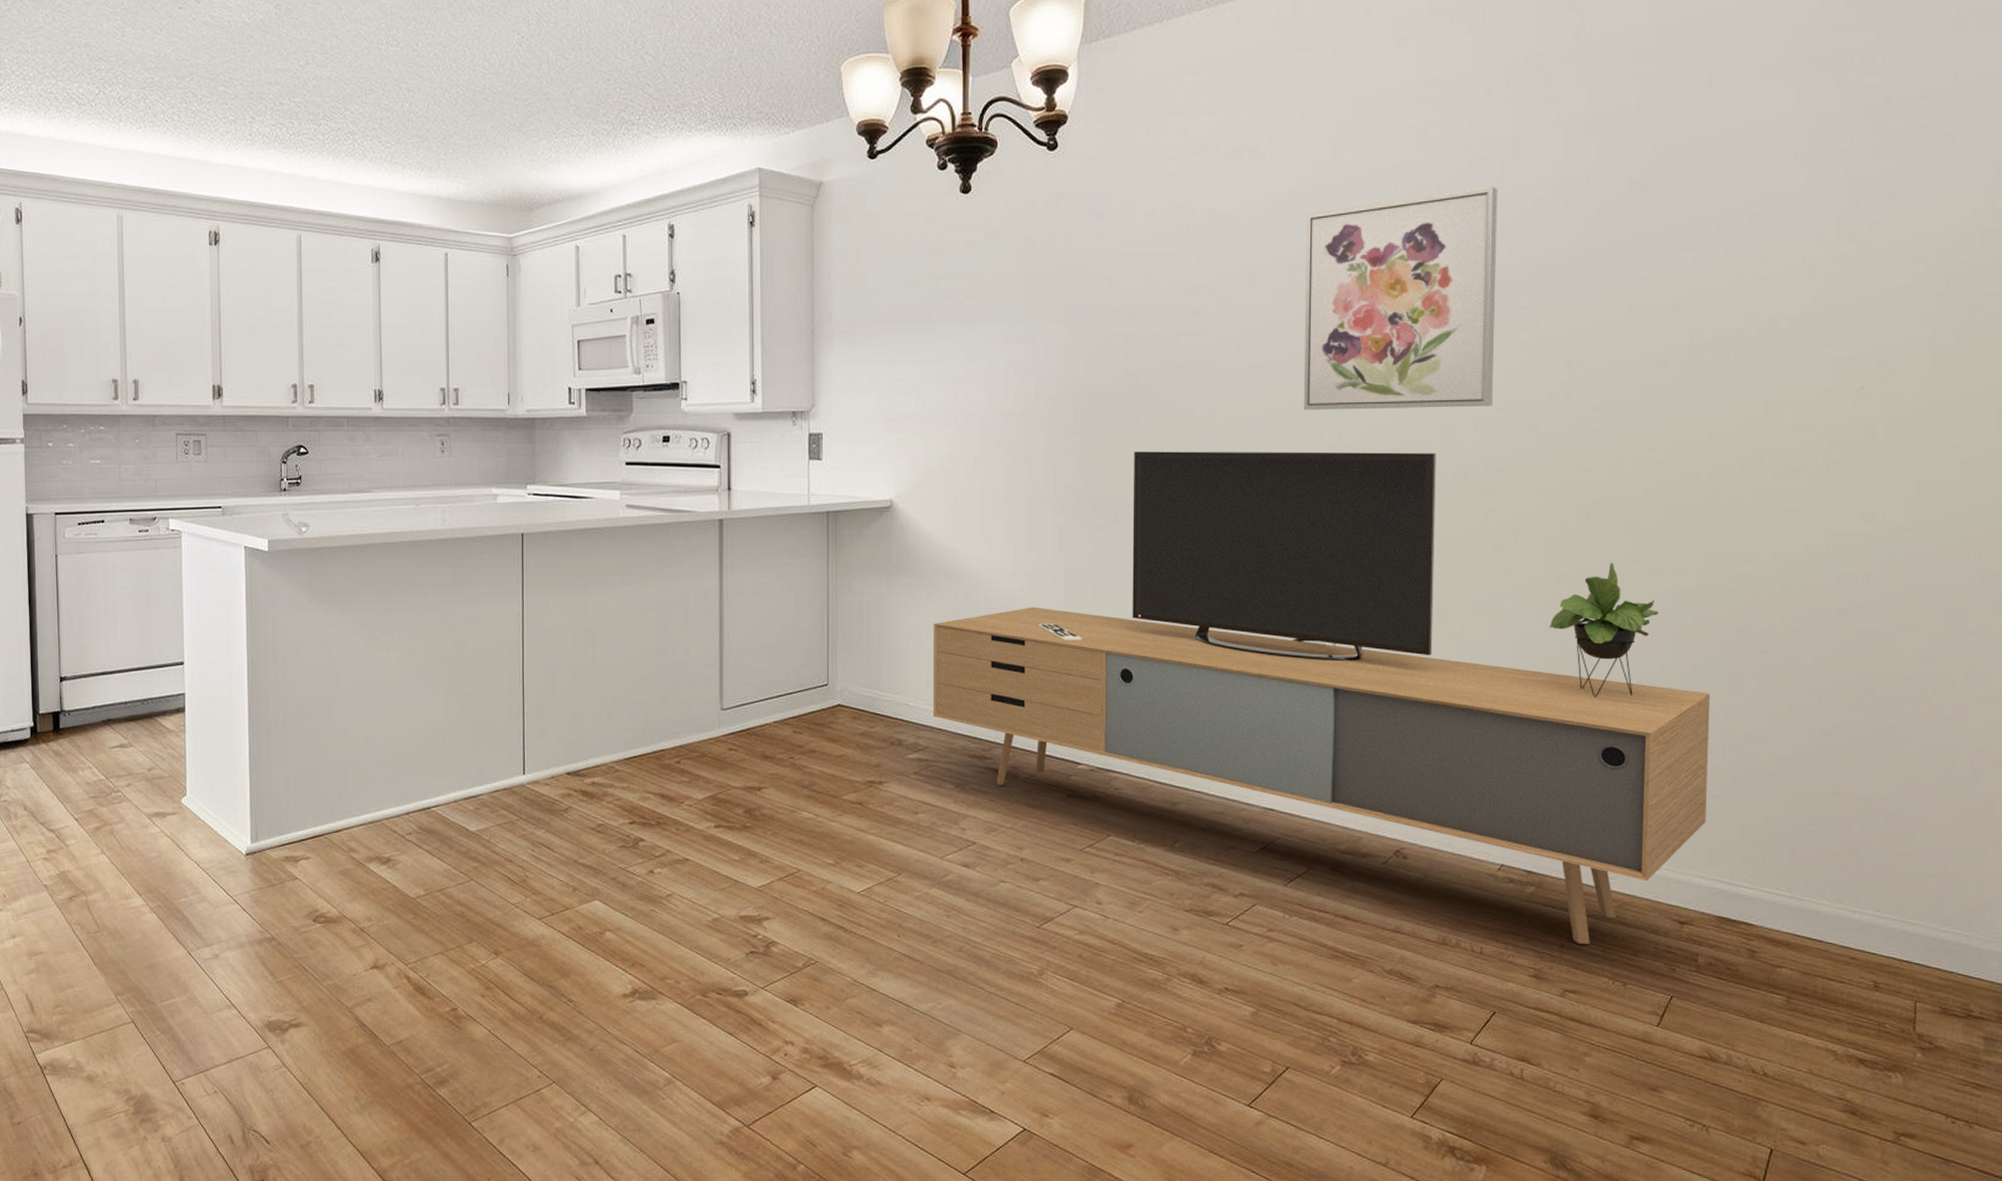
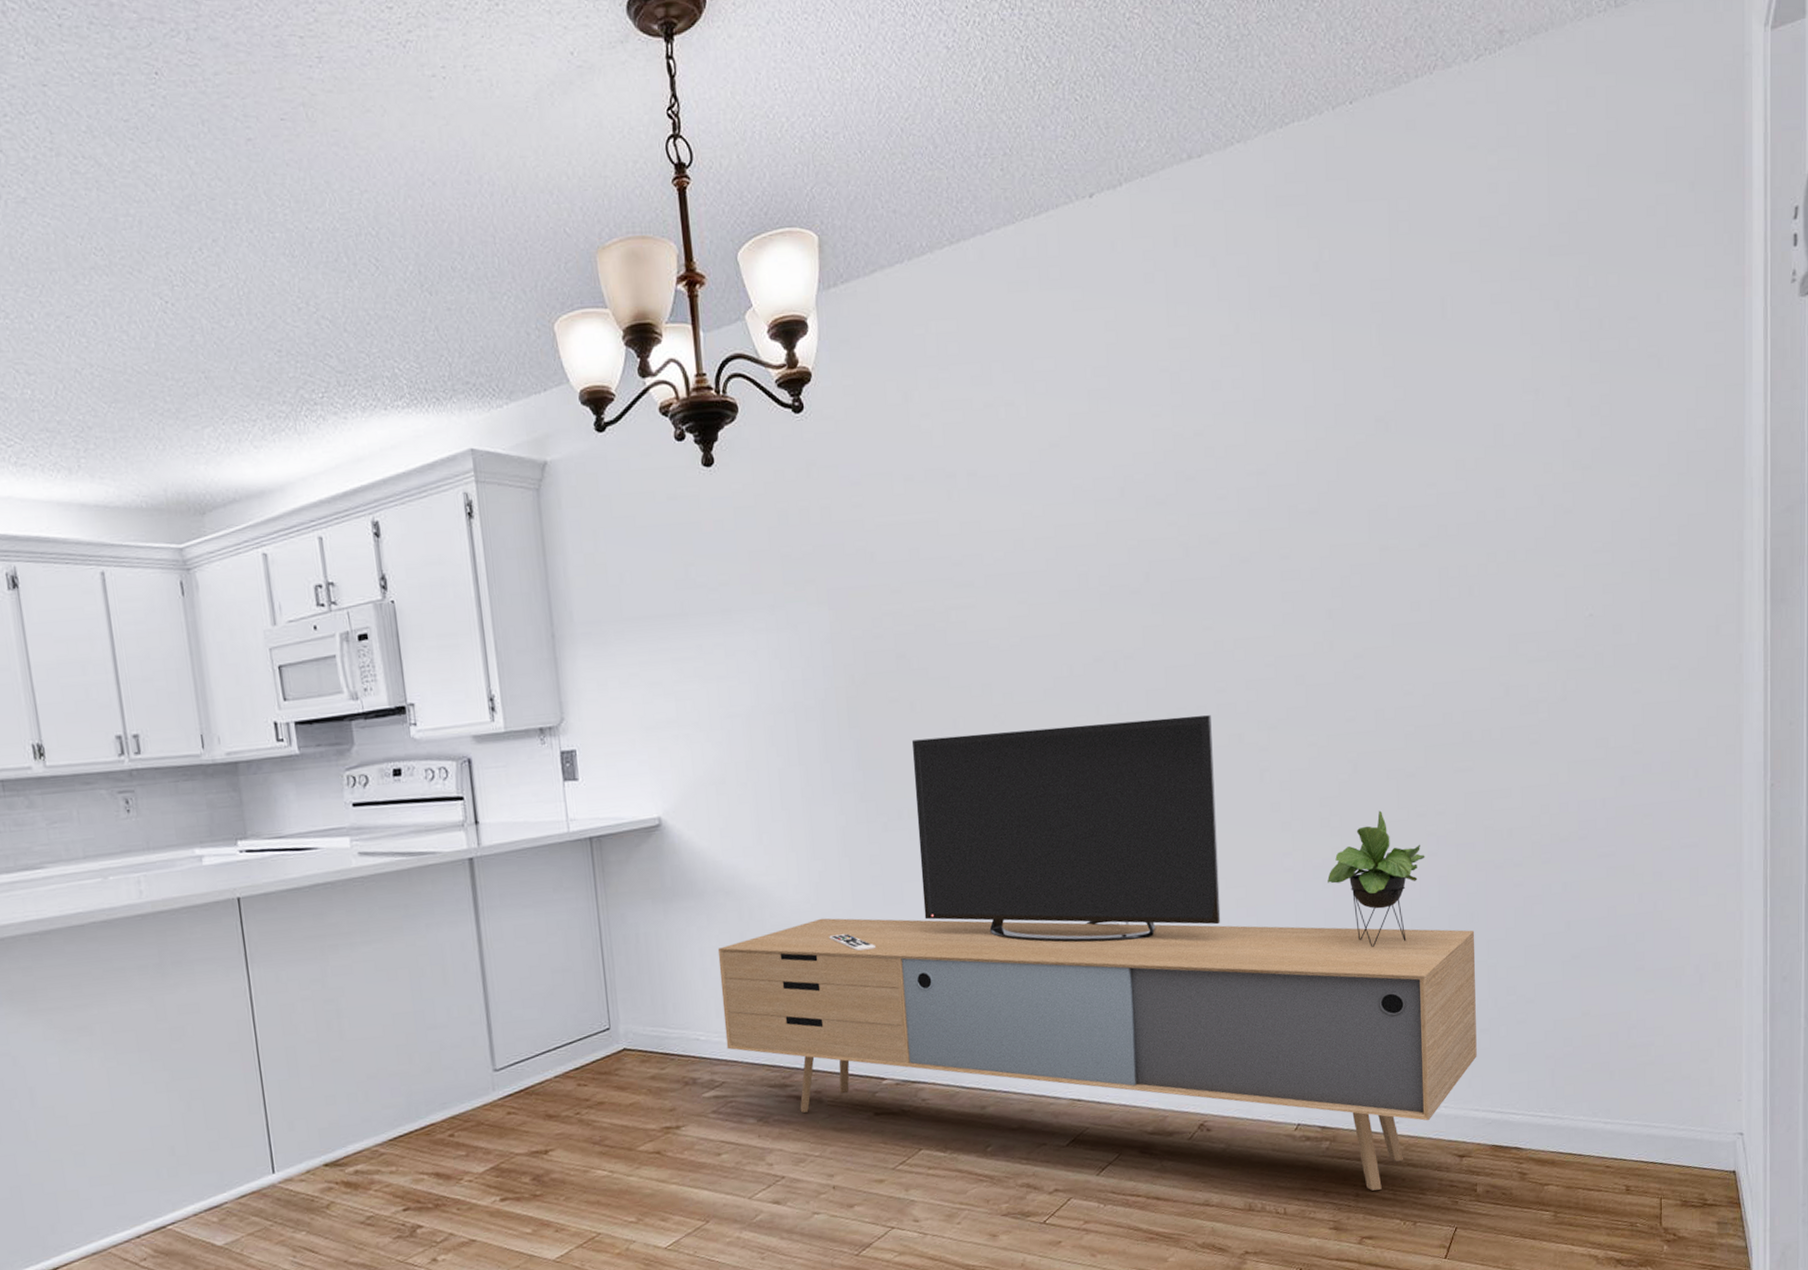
wall art: present [1303,186,1498,410] -> none [1067,430,1261,681]

